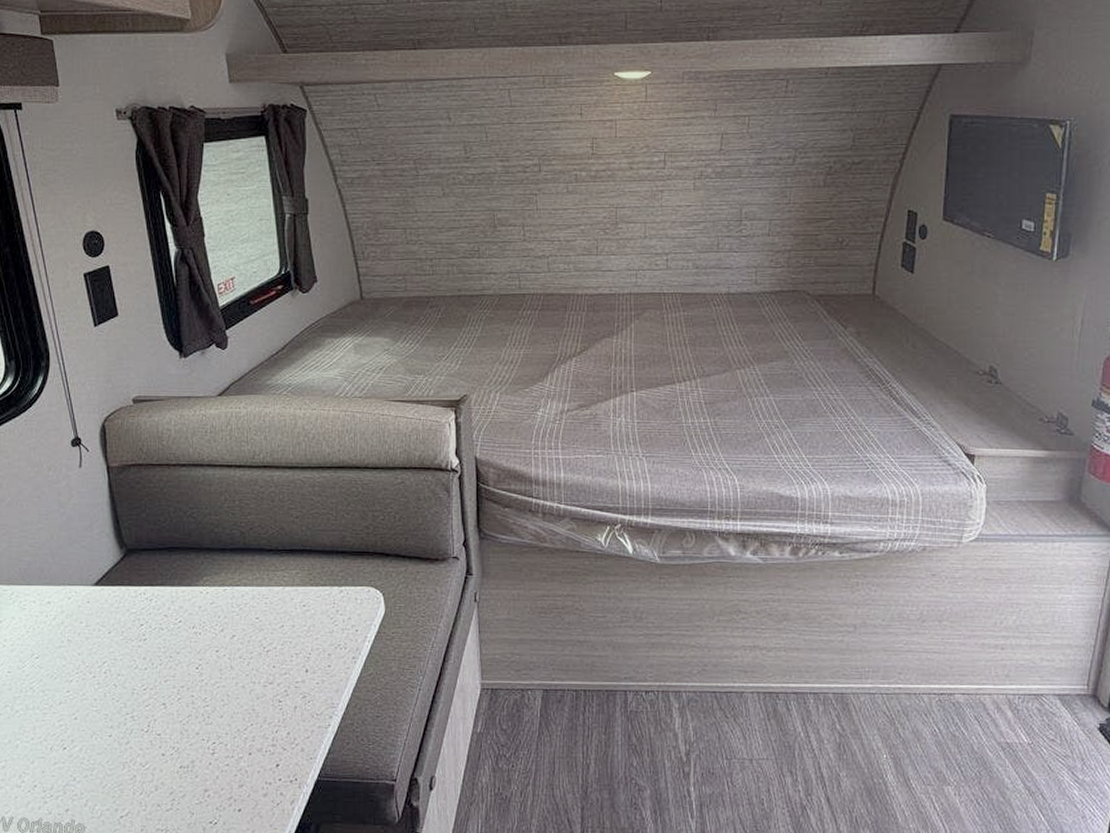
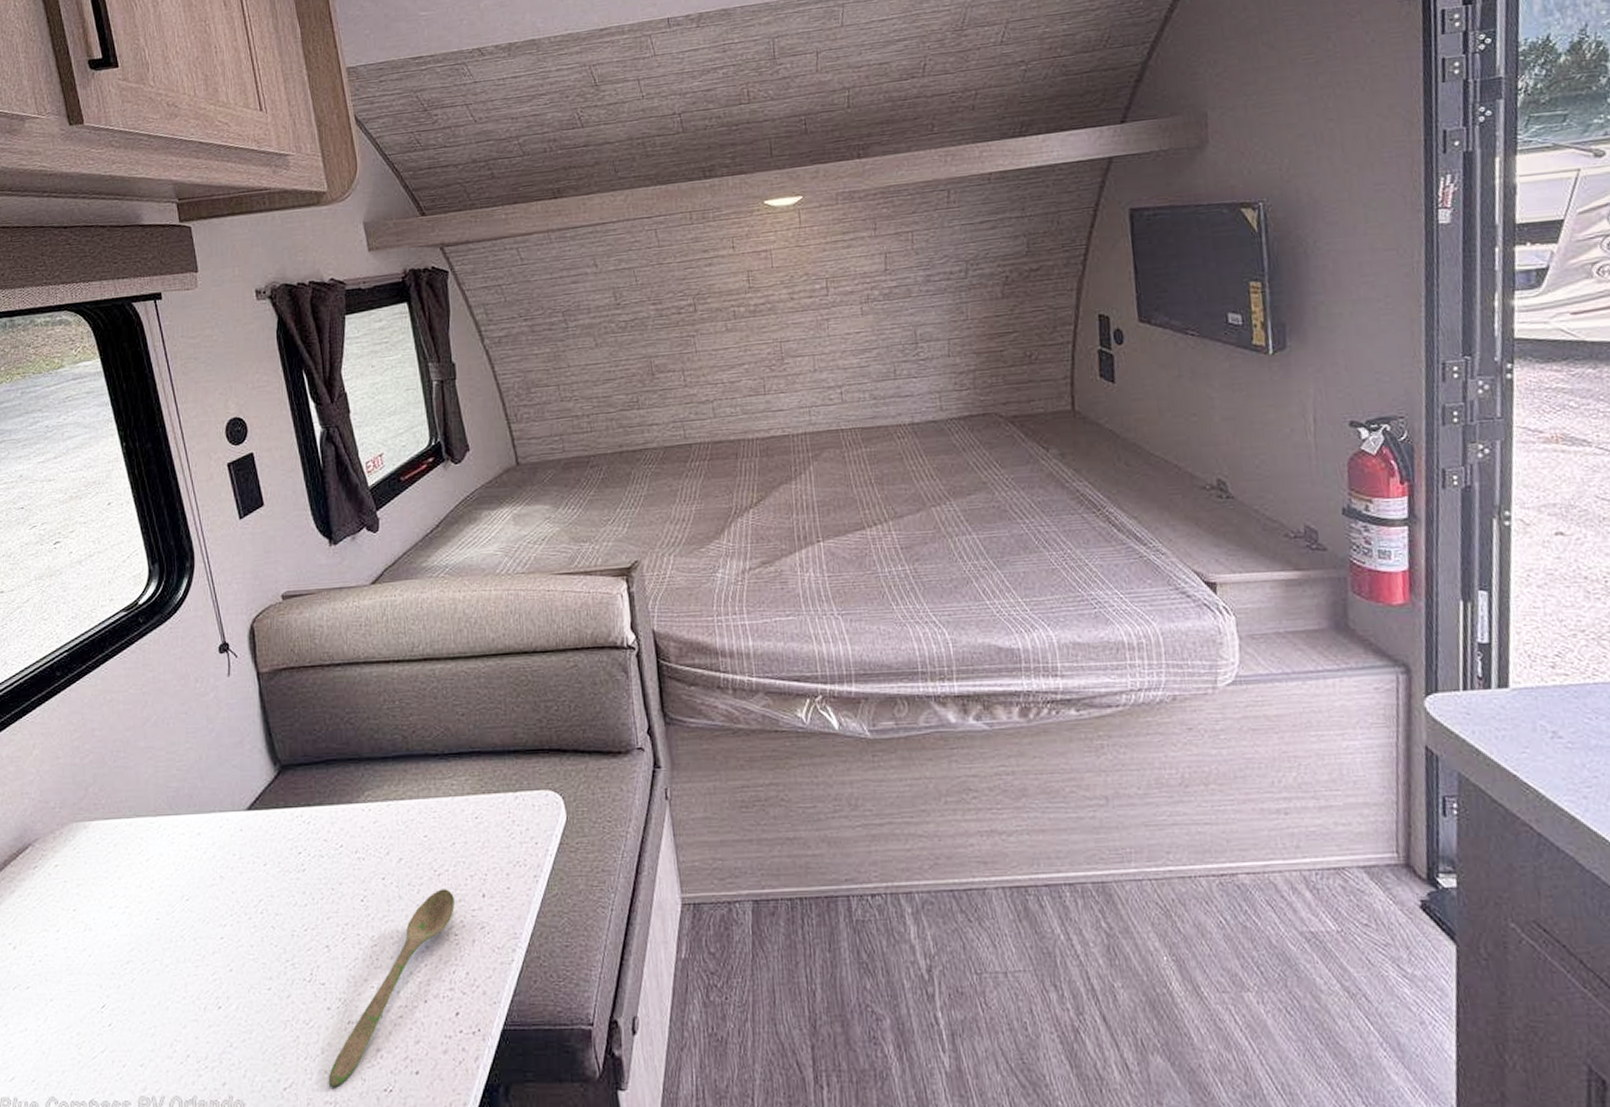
spoon: none [160,663,281,819] -> present [328,889,456,1088]

